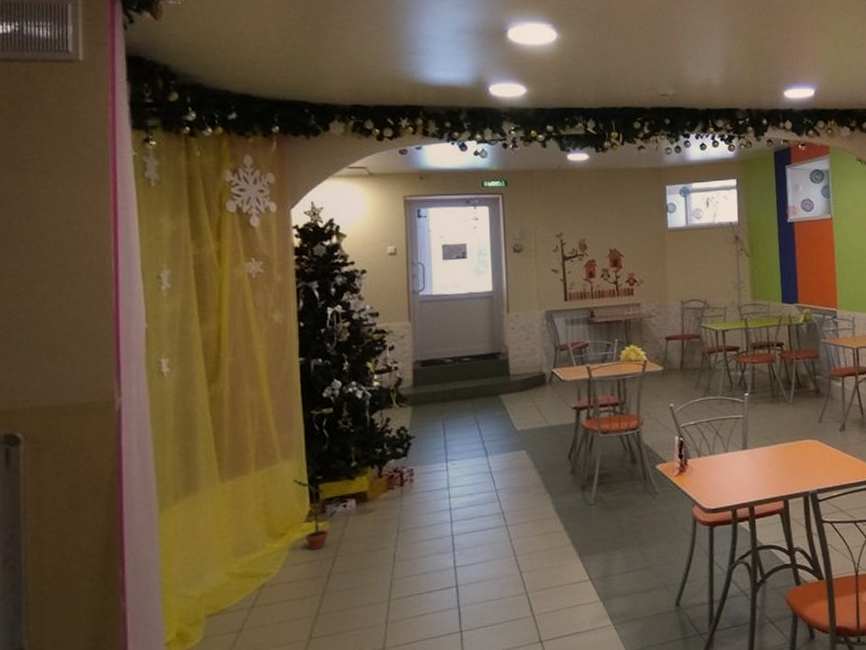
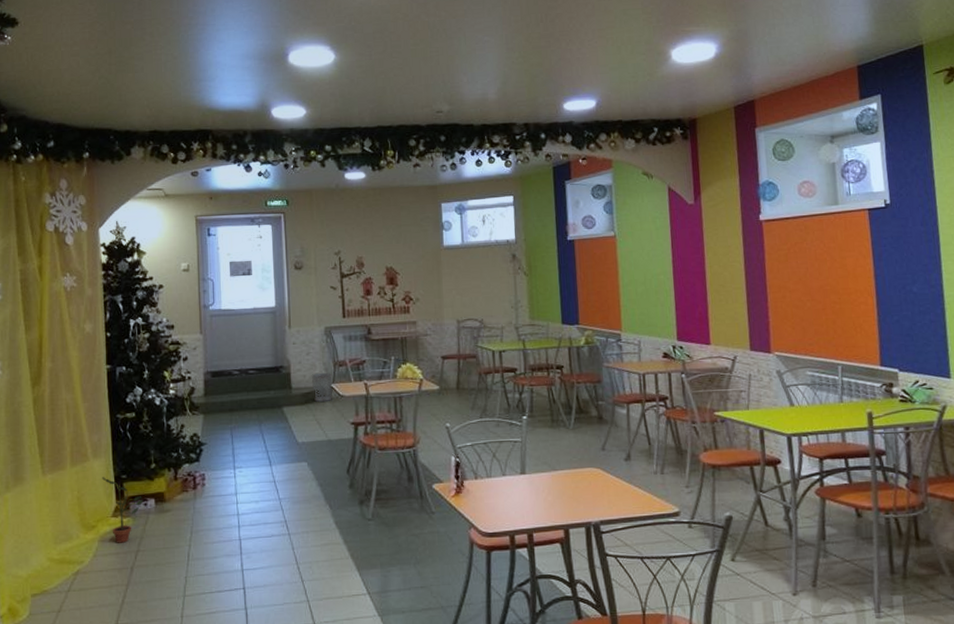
wastebasket: none [531,357,554,388] -> present [311,372,333,402]

